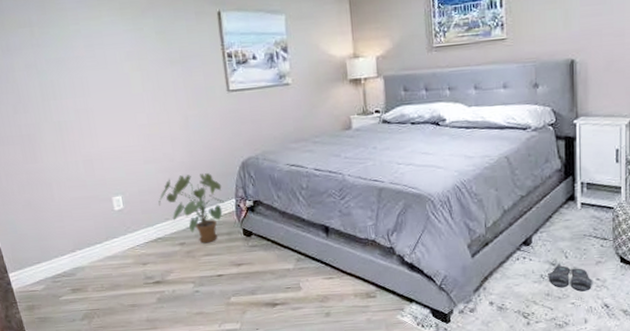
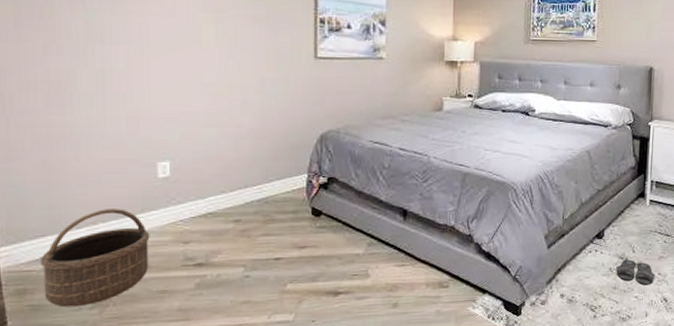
basket: none [39,238,119,319] -> present [39,209,150,308]
house plant: present [158,173,225,244] -> none [215,144,295,222]

